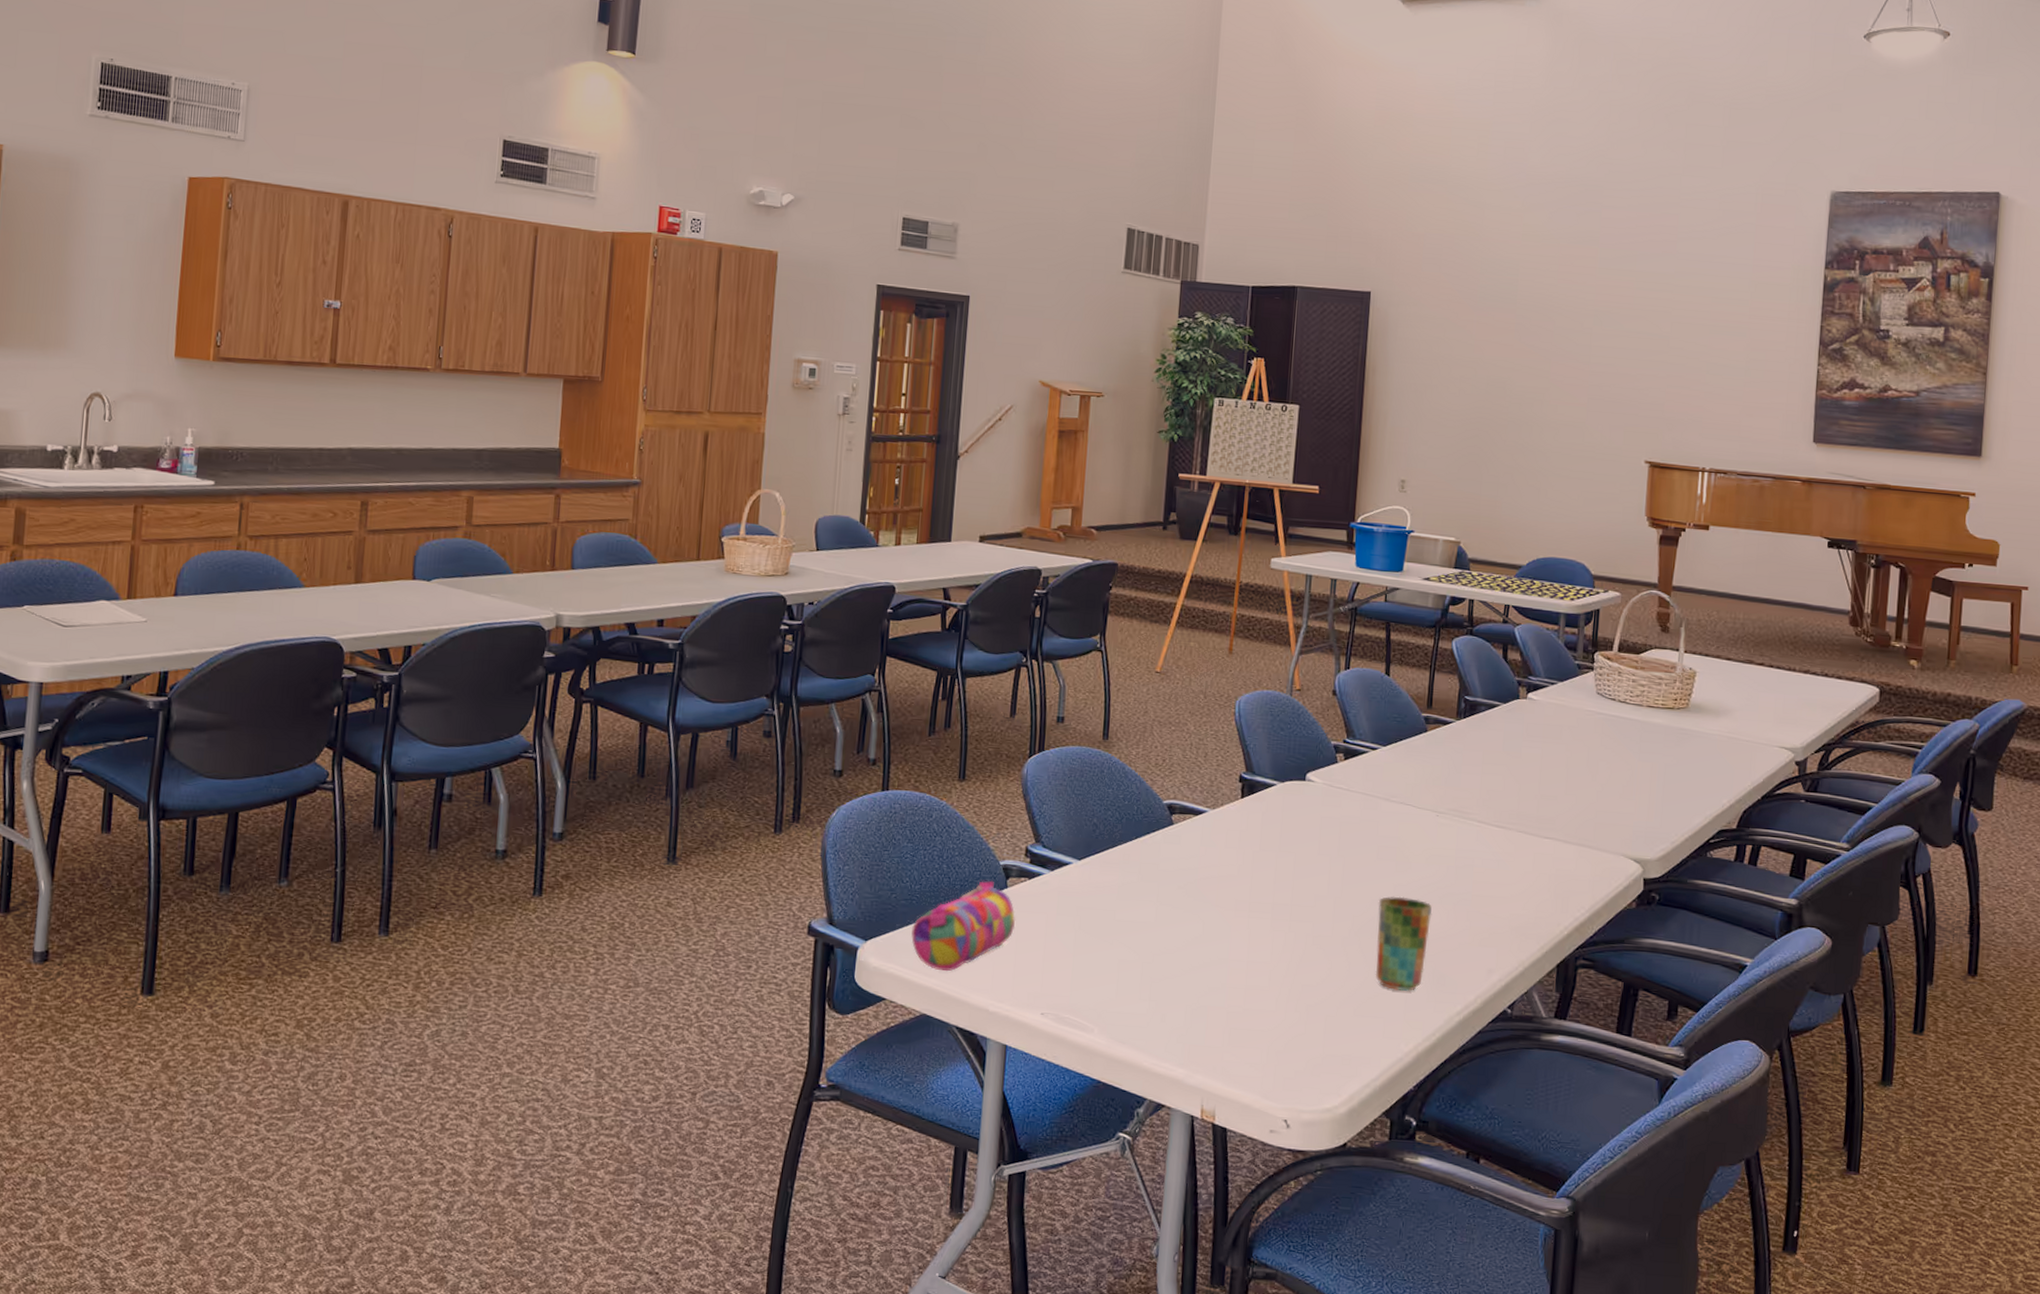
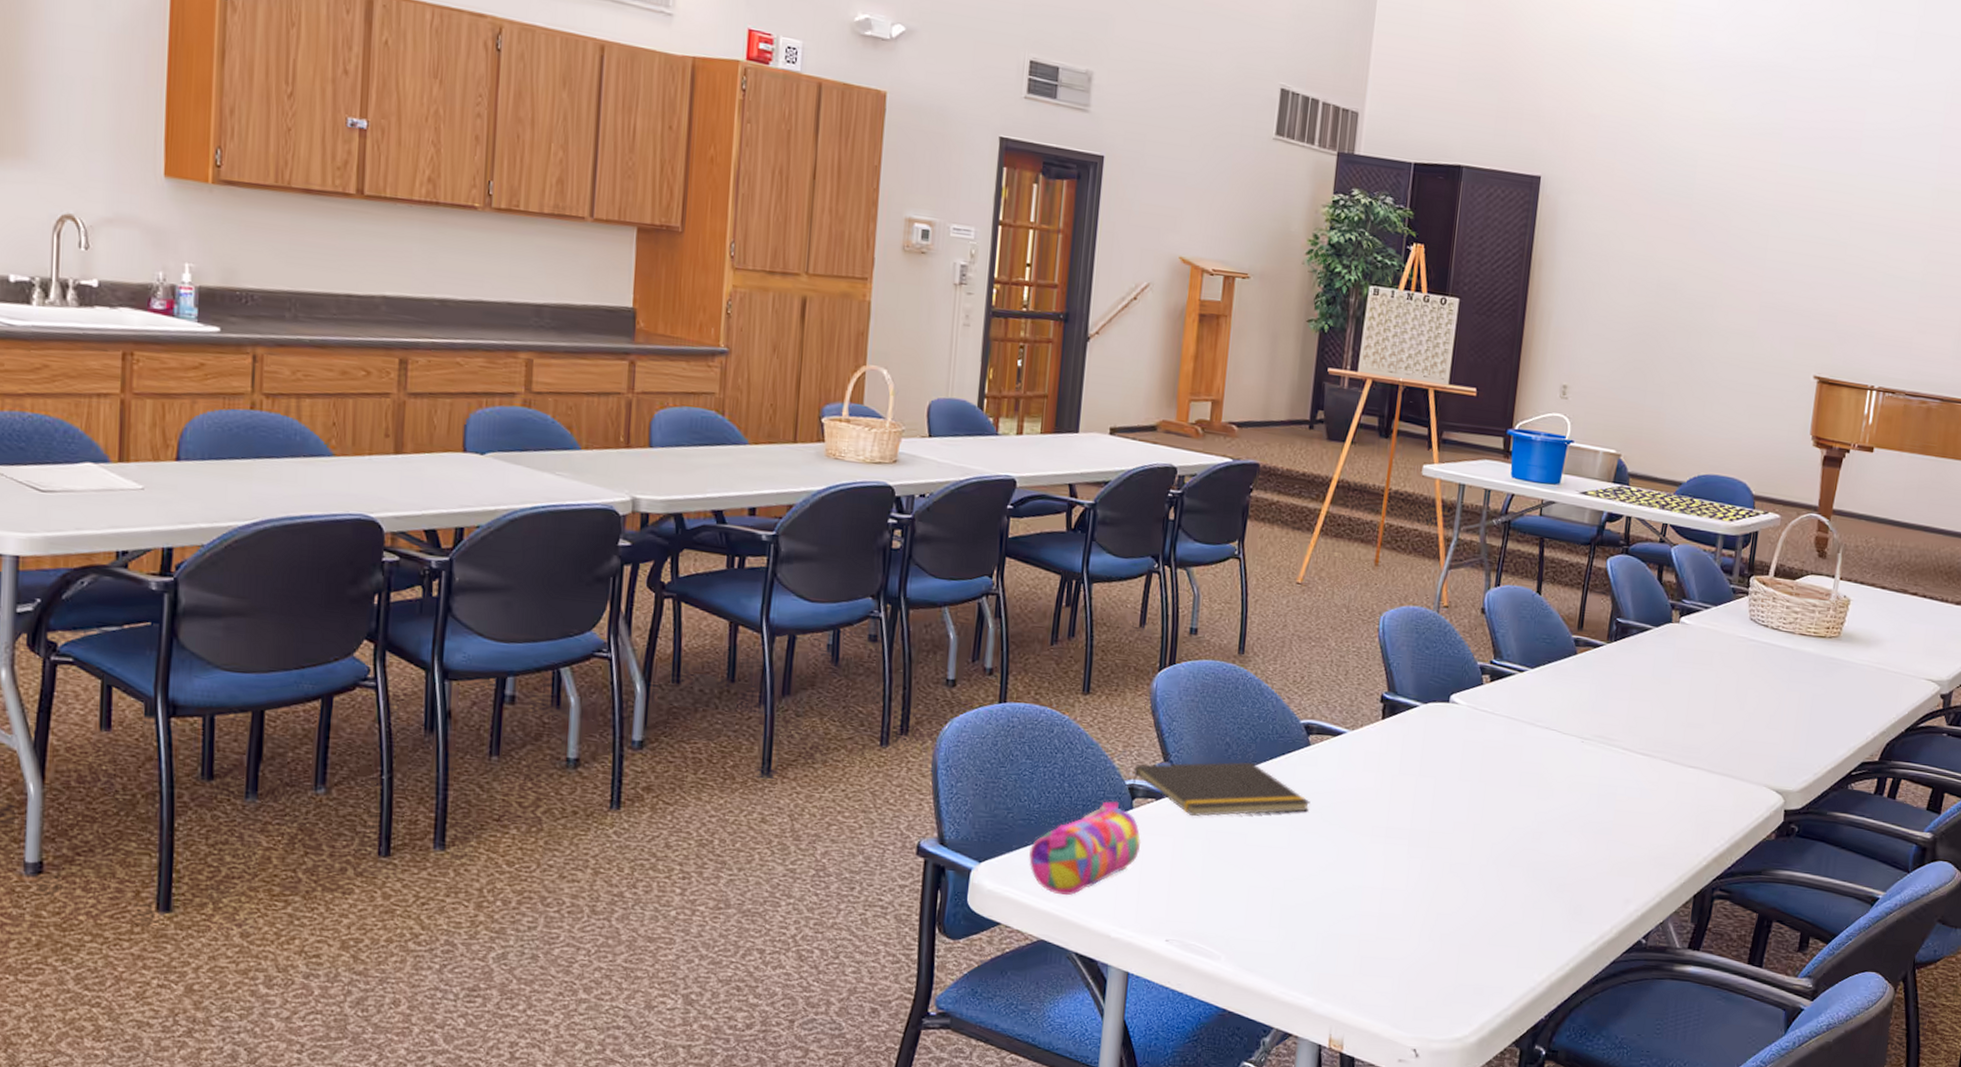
notepad: none [1004,841,1175,894] -> present [1129,761,1311,817]
cup: present [1375,896,1432,991] -> none [1511,823,1572,920]

